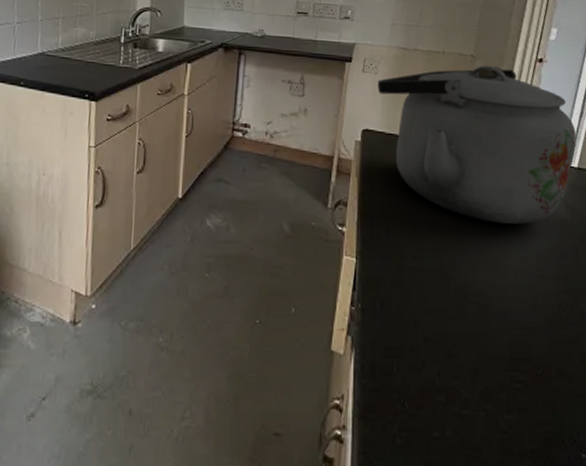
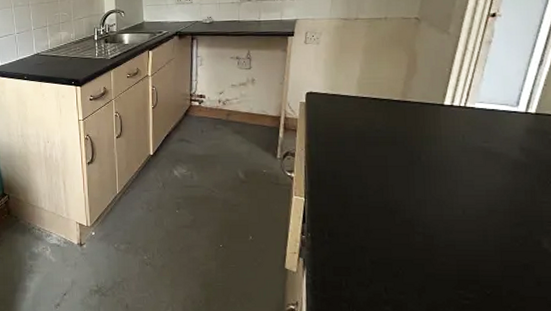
kettle: present [377,65,576,224] -> none [319,25,534,166]

